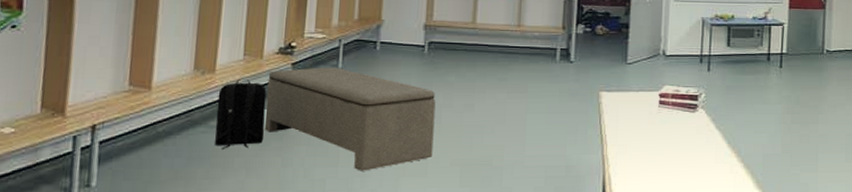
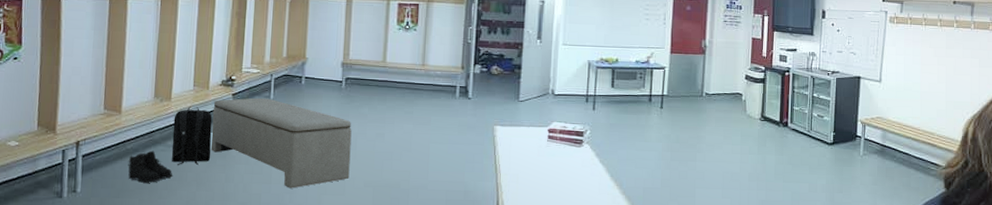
boots: none [158,133,216,172] -> present [128,150,173,183]

